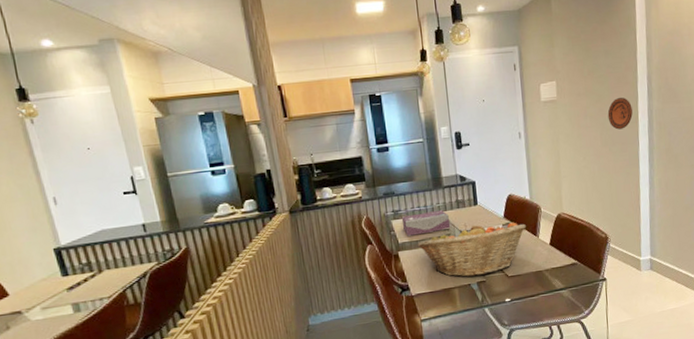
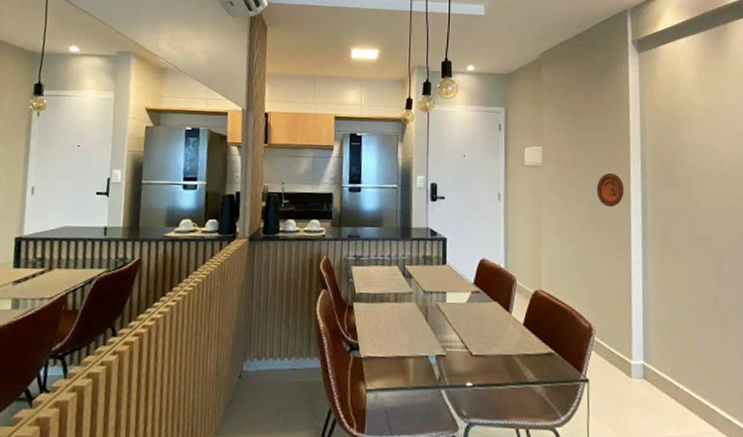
tissue box: present [401,210,450,236] -> none [362,263,413,288]
fruit basket: present [417,222,526,277] -> none [375,284,498,349]

